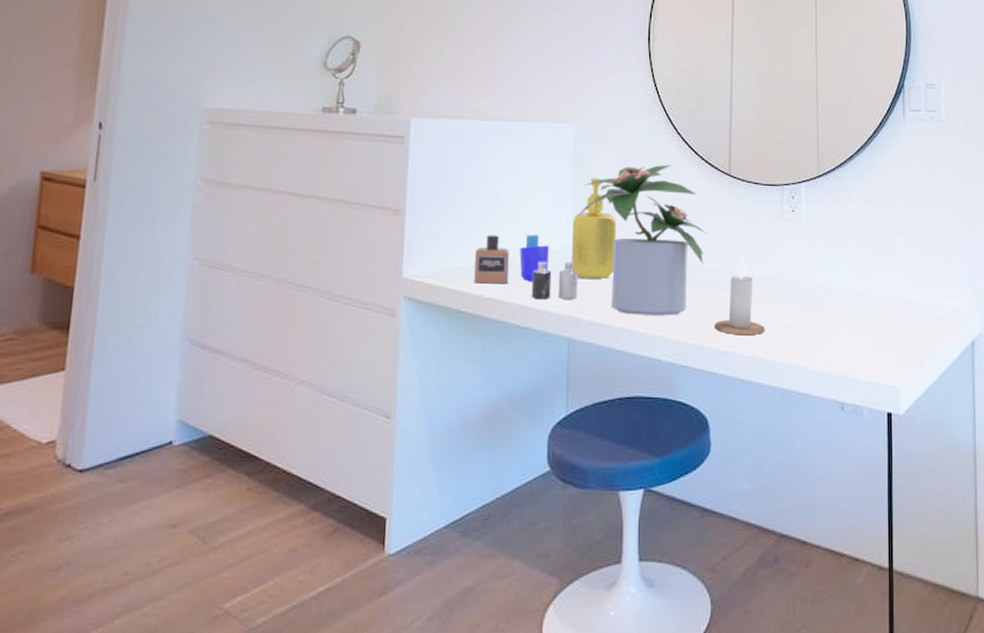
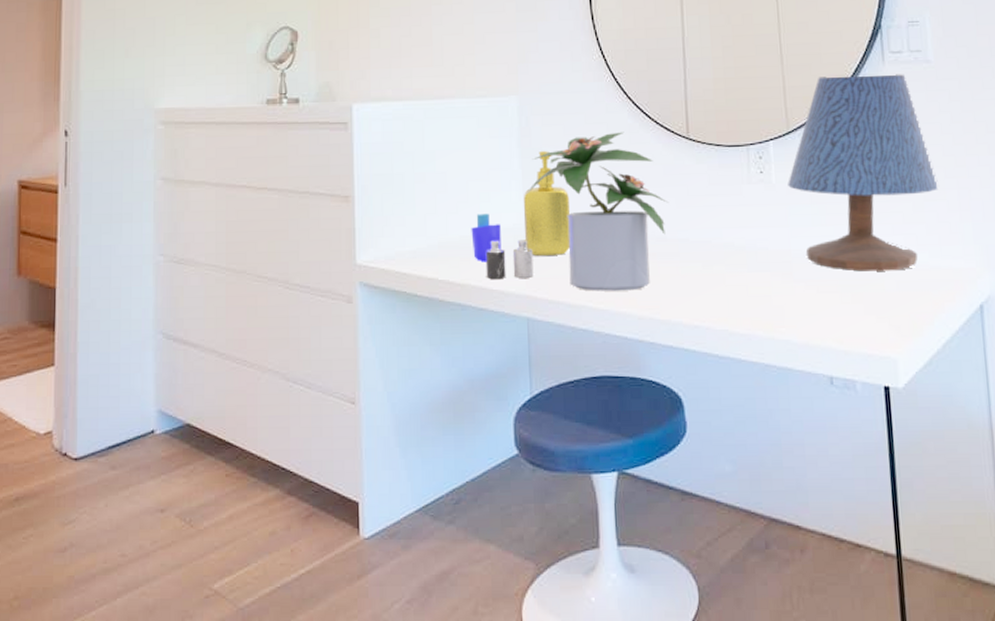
perfume: present [474,235,510,284] -> none [425,216,462,266]
candle: present [714,256,765,336] -> none [681,224,738,308]
table lamp: none [815,127,944,308] -> present [788,74,940,272]

